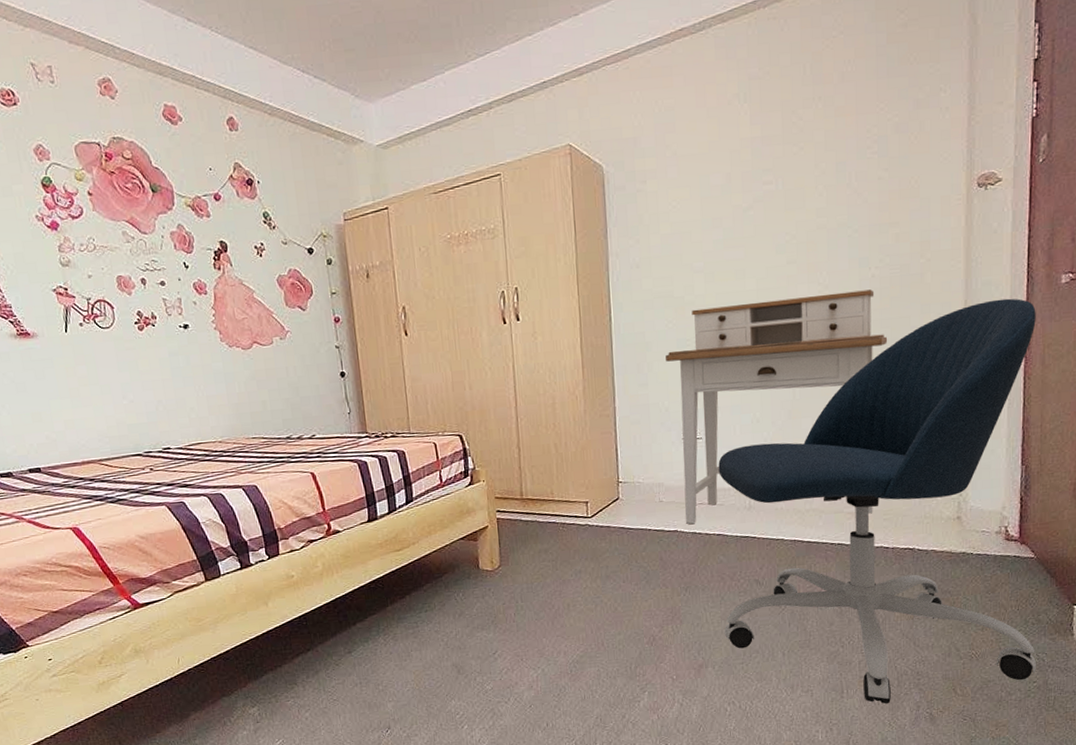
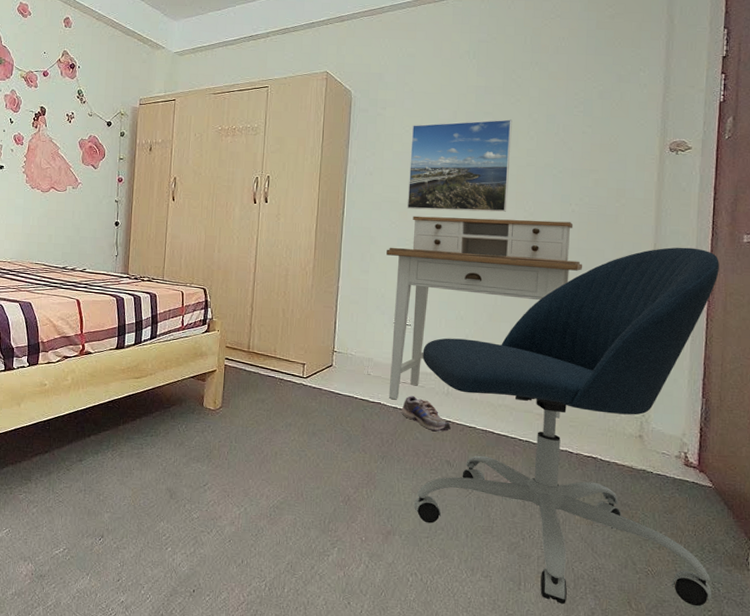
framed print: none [679,174,799,303] -> present [407,119,512,212]
shoe: none [700,516,758,551] -> present [401,395,452,432]

